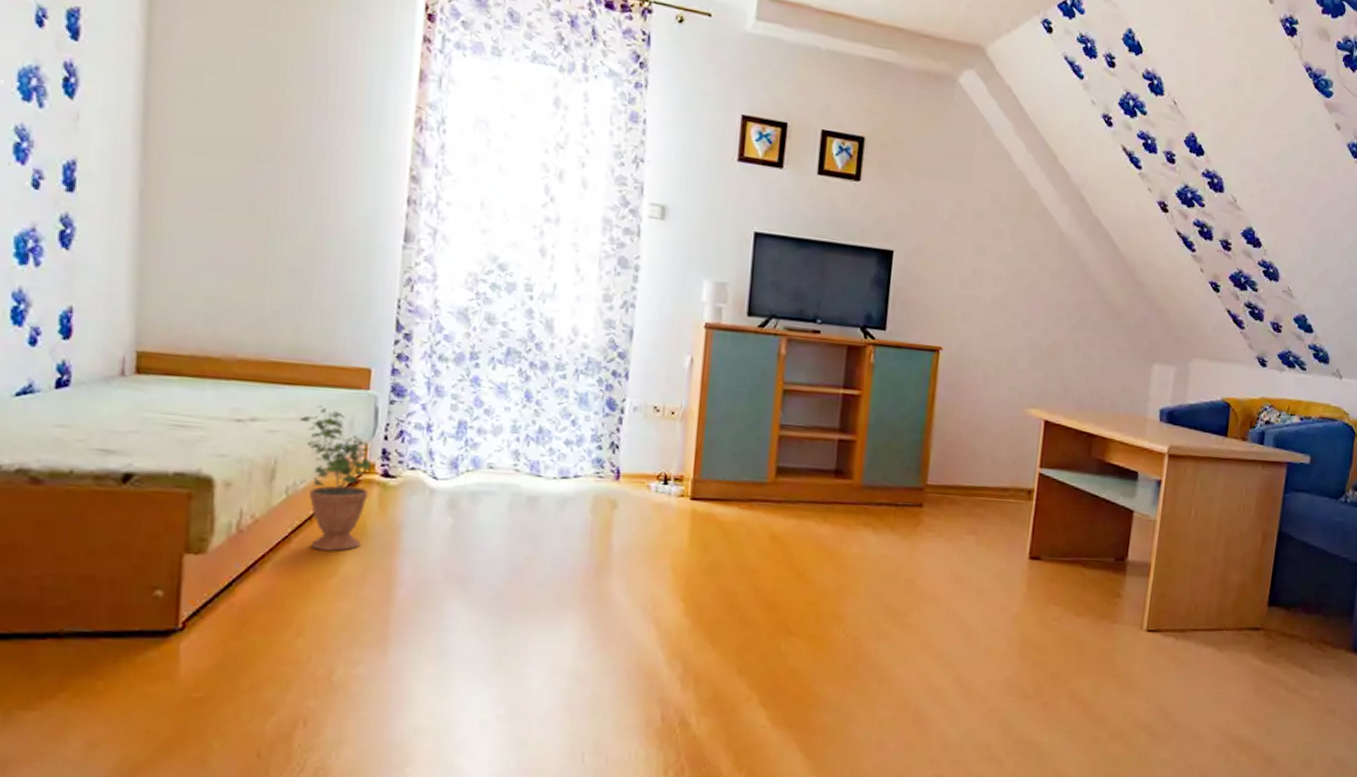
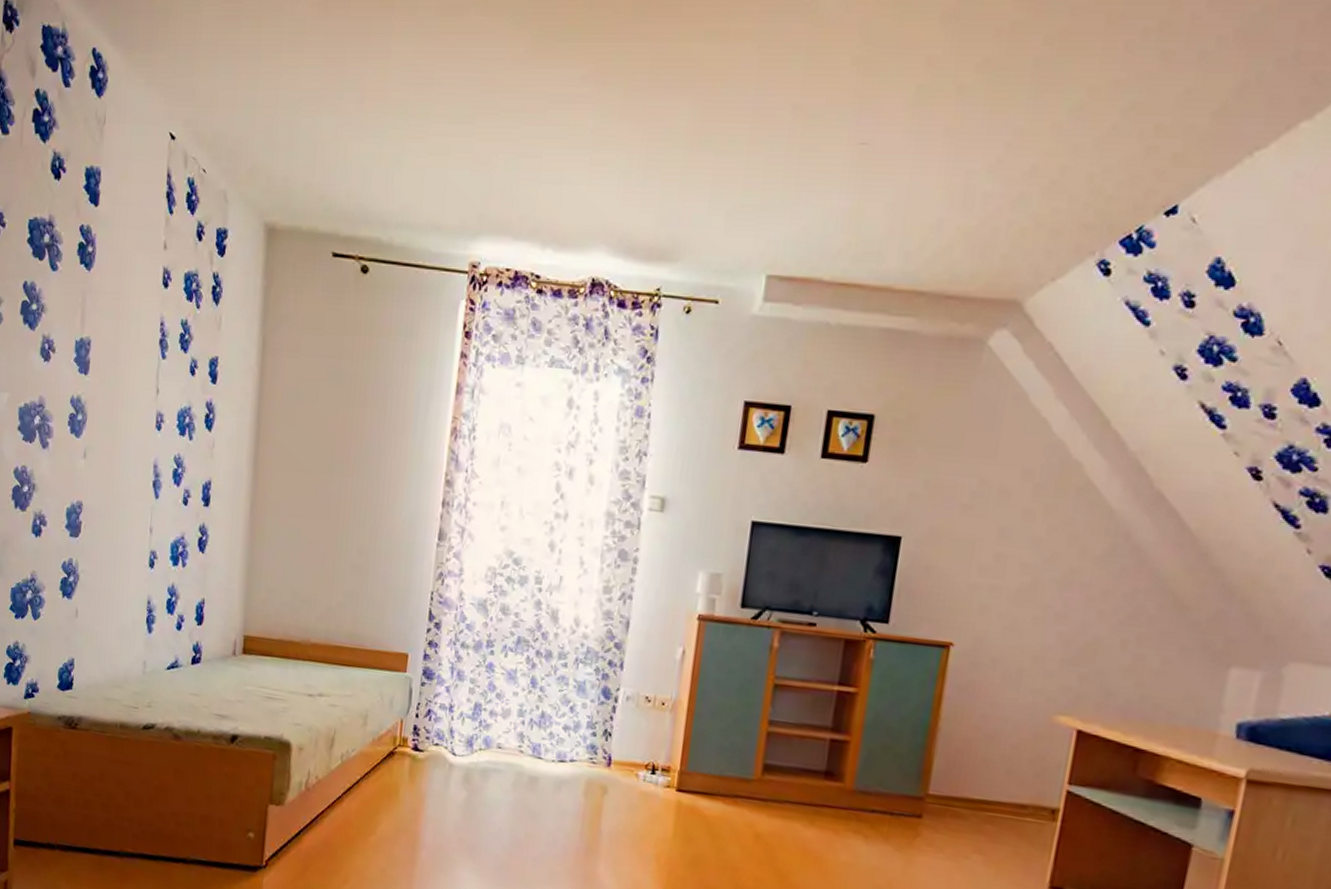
potted plant: present [298,405,372,551] -> none [352,684,405,813]

